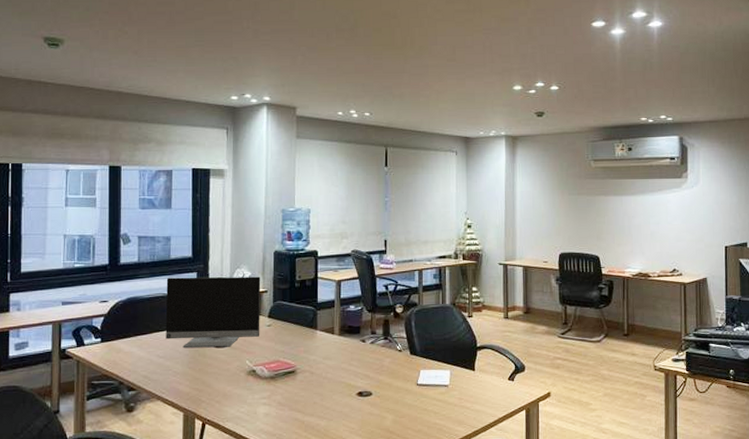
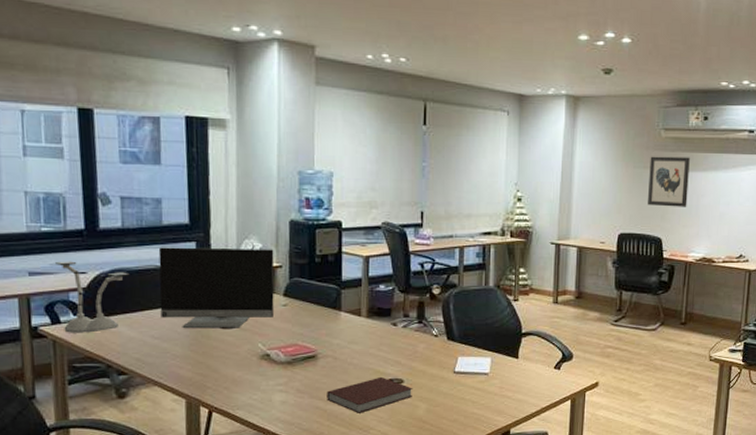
desk lamp: none [84,291,142,354] -> present [55,261,130,333]
notebook: none [304,389,381,424] -> present [327,376,413,413]
wall art: none [583,183,620,228] -> present [648,156,690,207]

